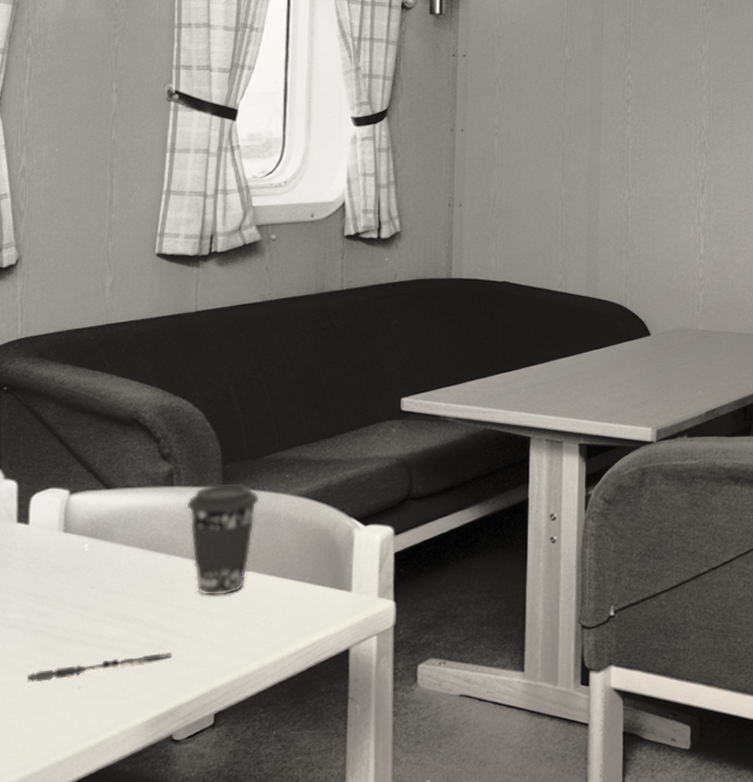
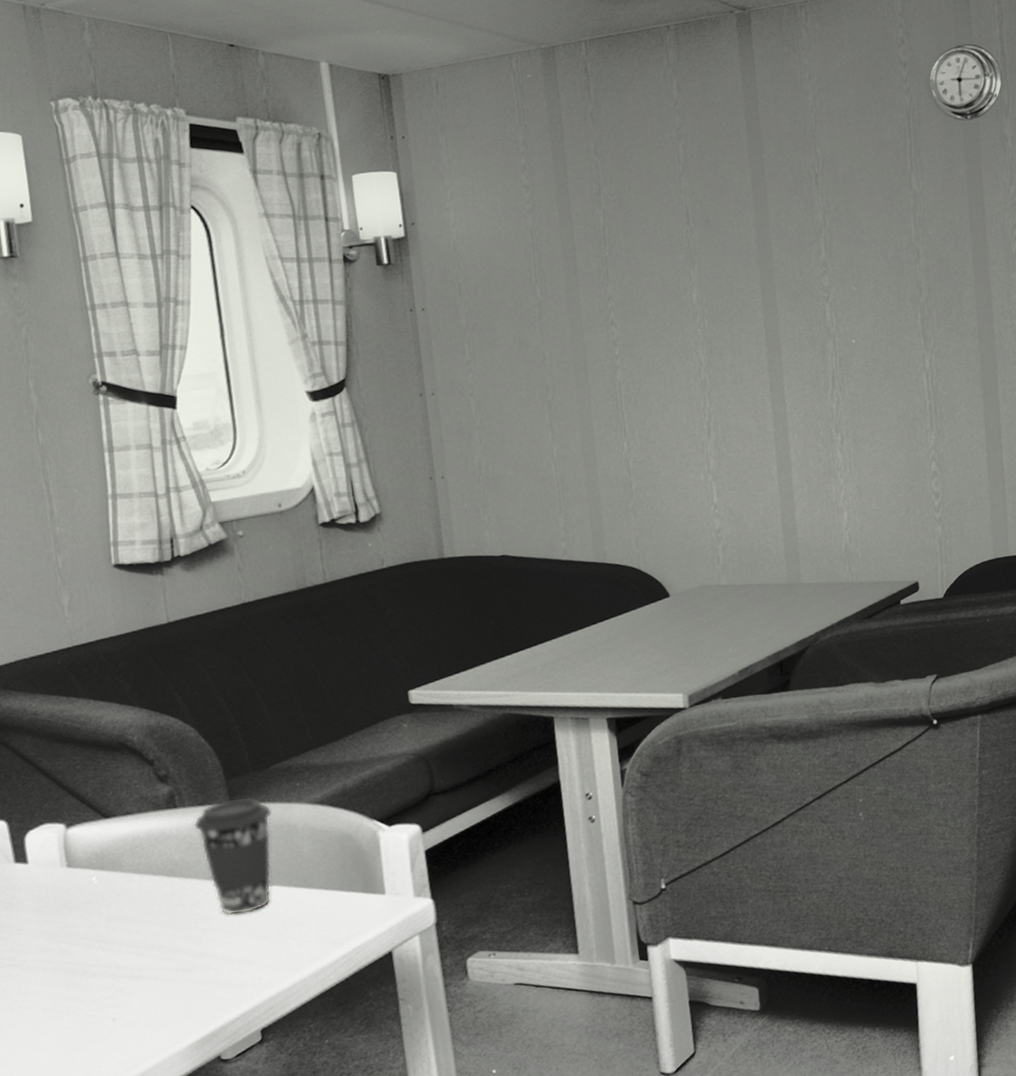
pen: present [26,652,173,682] -> none [56,975,207,1021]

